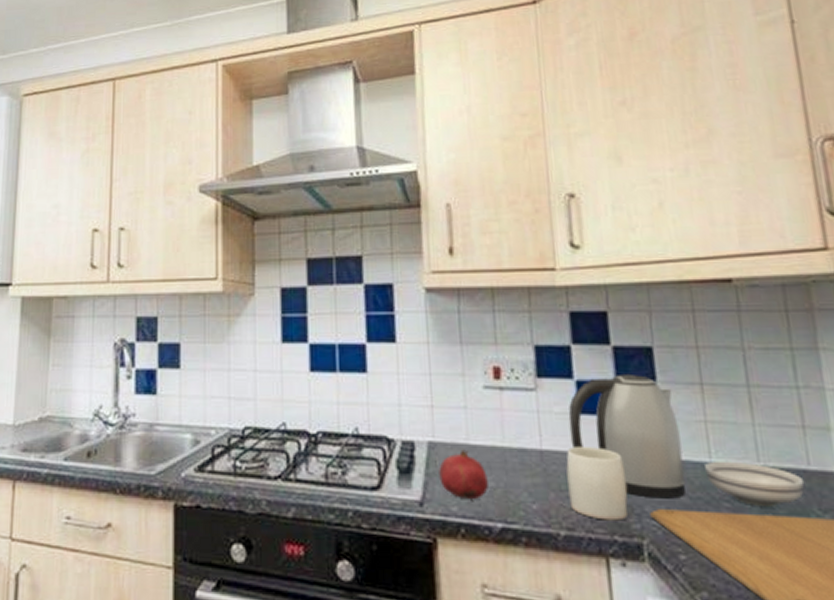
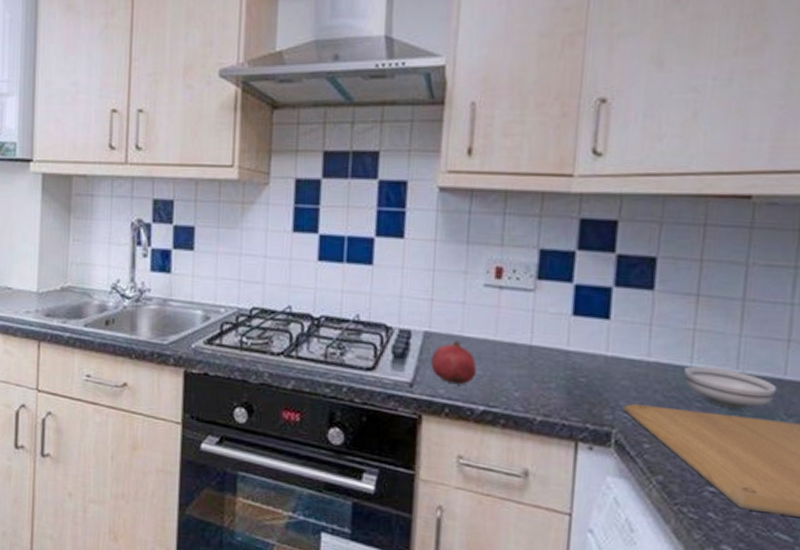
mug: present [566,447,628,521] -> none [550,344,608,412]
kettle: present [568,373,686,499] -> none [560,280,668,396]

